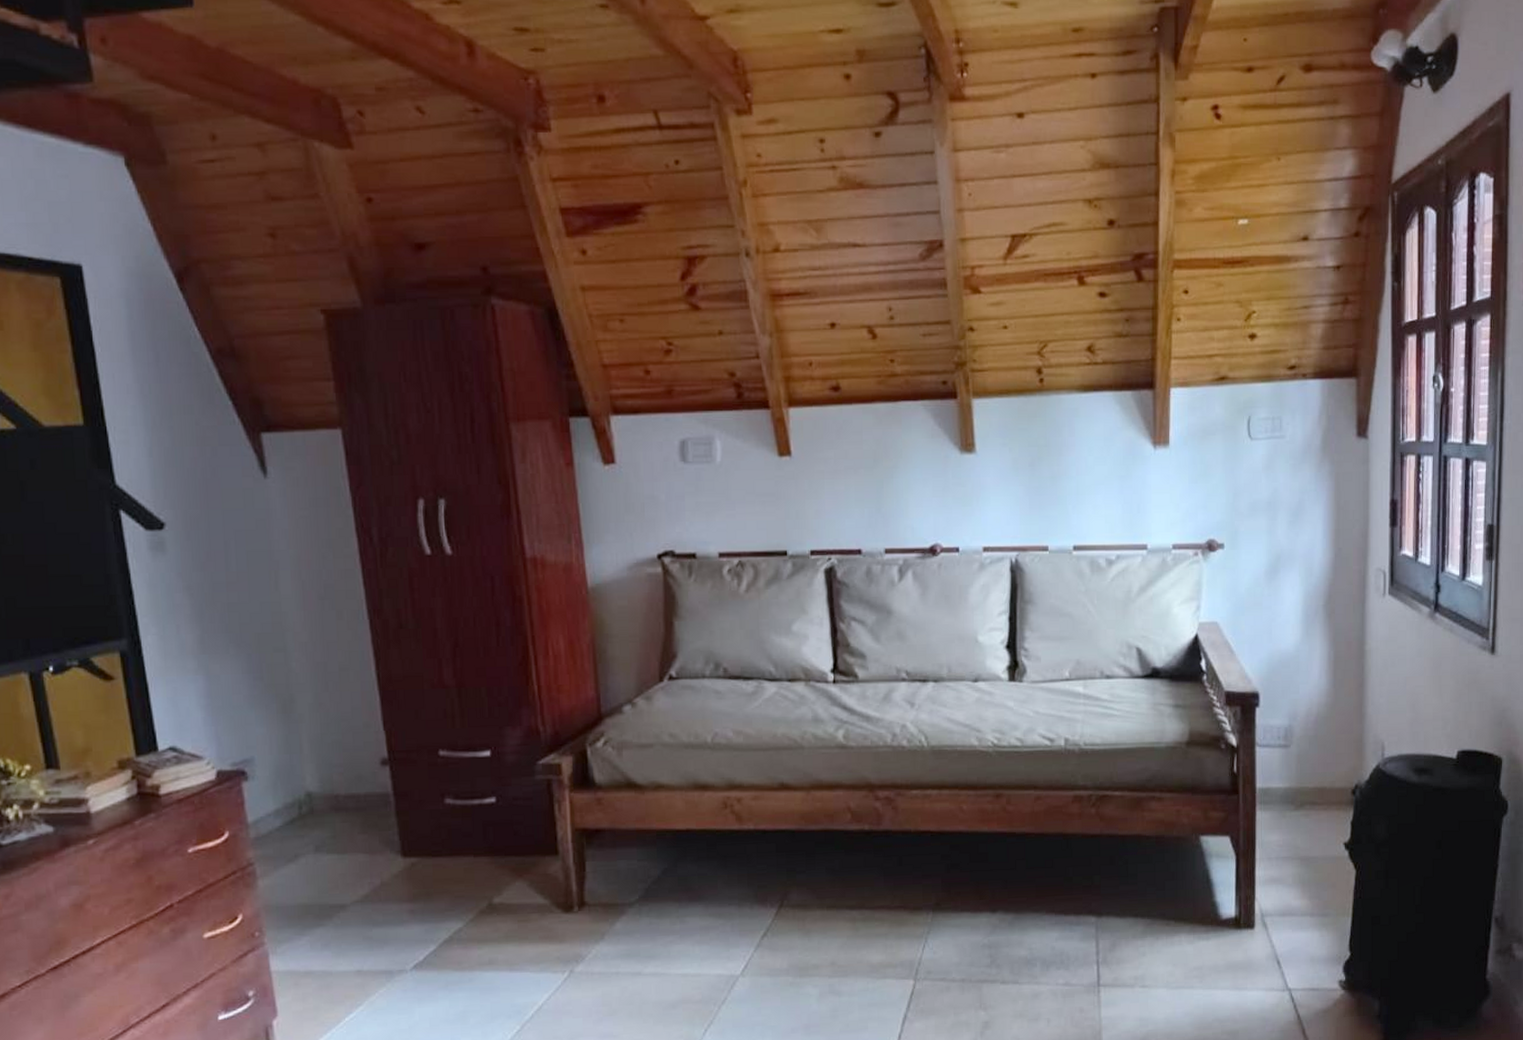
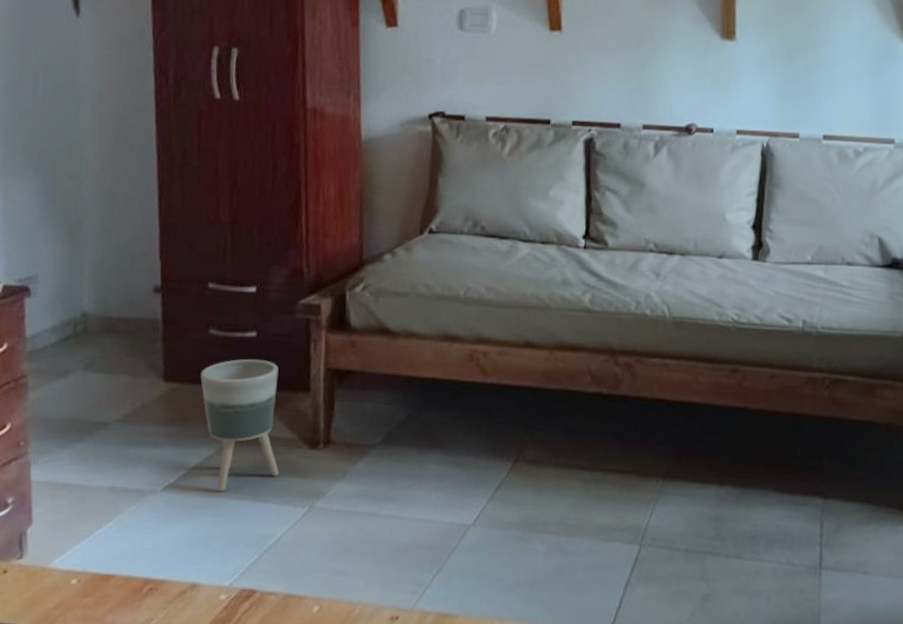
planter: none [440,825,535,965] -> present [200,359,280,491]

